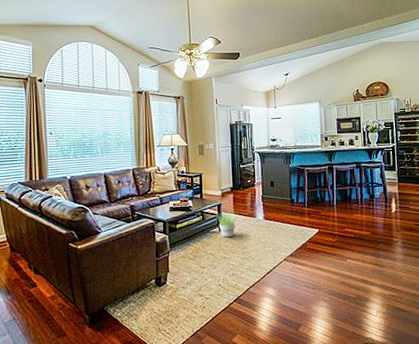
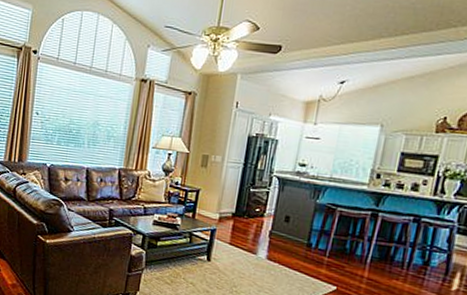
potted plant: present [215,212,238,237] -> none [206,238,234,270]

